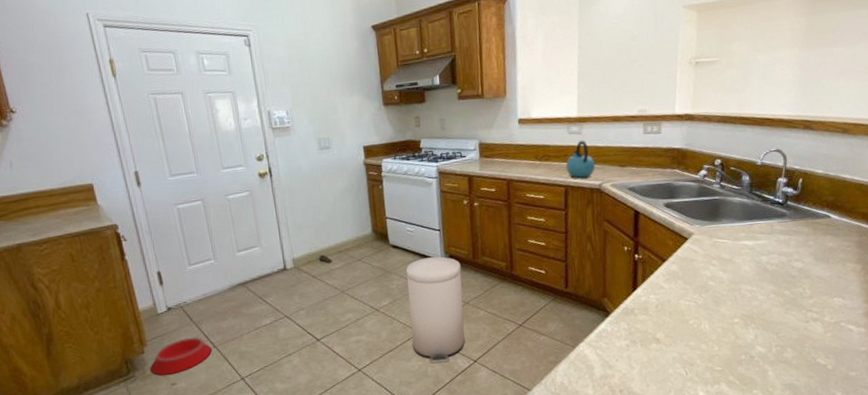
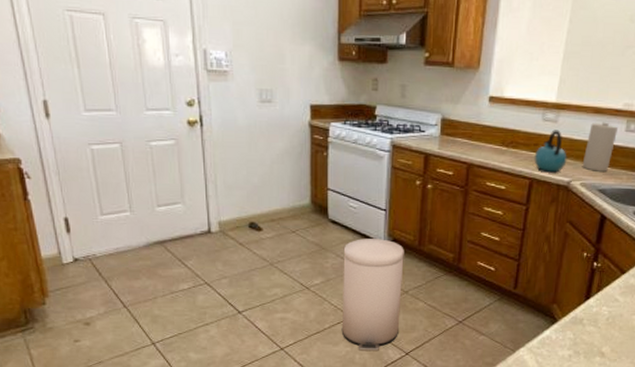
pet bowl: present [149,337,212,376] -> none [50,293,121,330]
paper towel holder: none [609,128,636,172] -> present [582,122,617,172]

